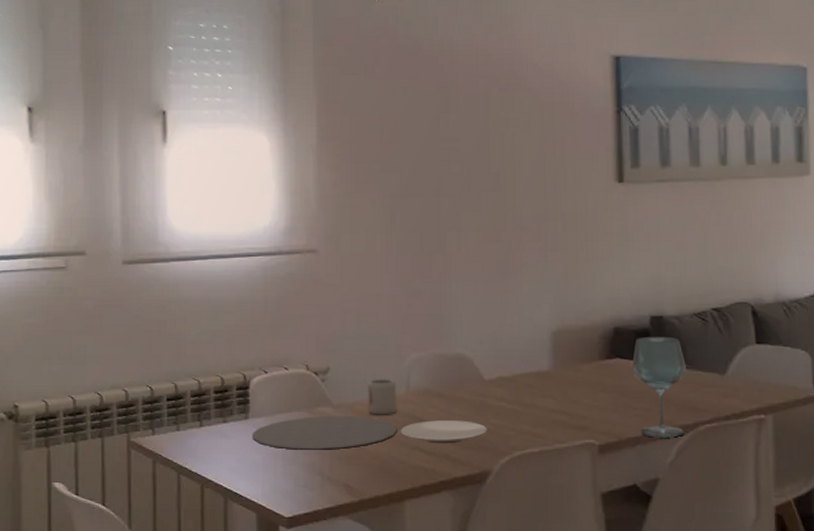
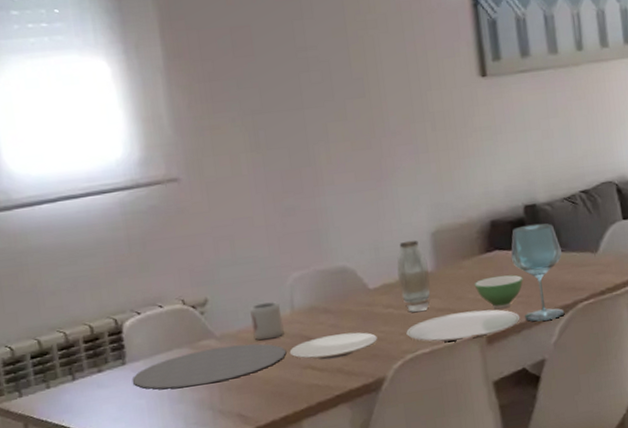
vase: none [514,336,545,409] -> present [396,240,431,312]
plate: none [517,417,636,445] -> present [406,309,520,343]
bowl: none [591,384,643,419] -> present [474,274,523,309]

